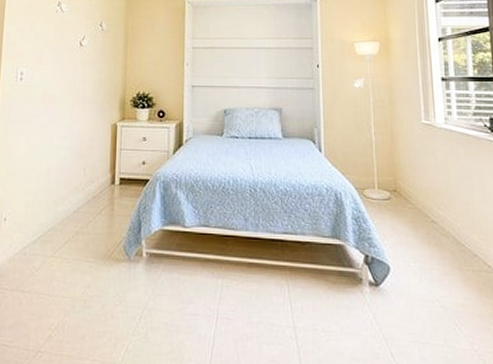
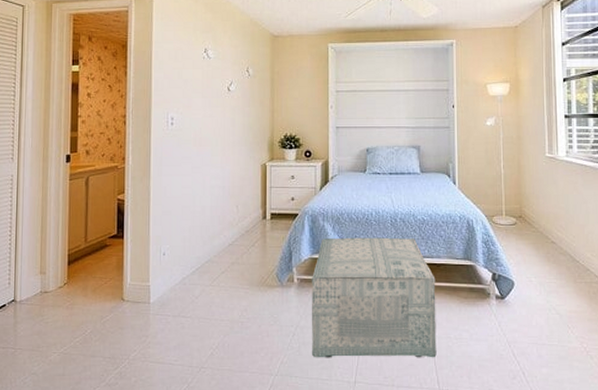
ottoman: none [160,208,302,354] -> present [311,237,437,358]

